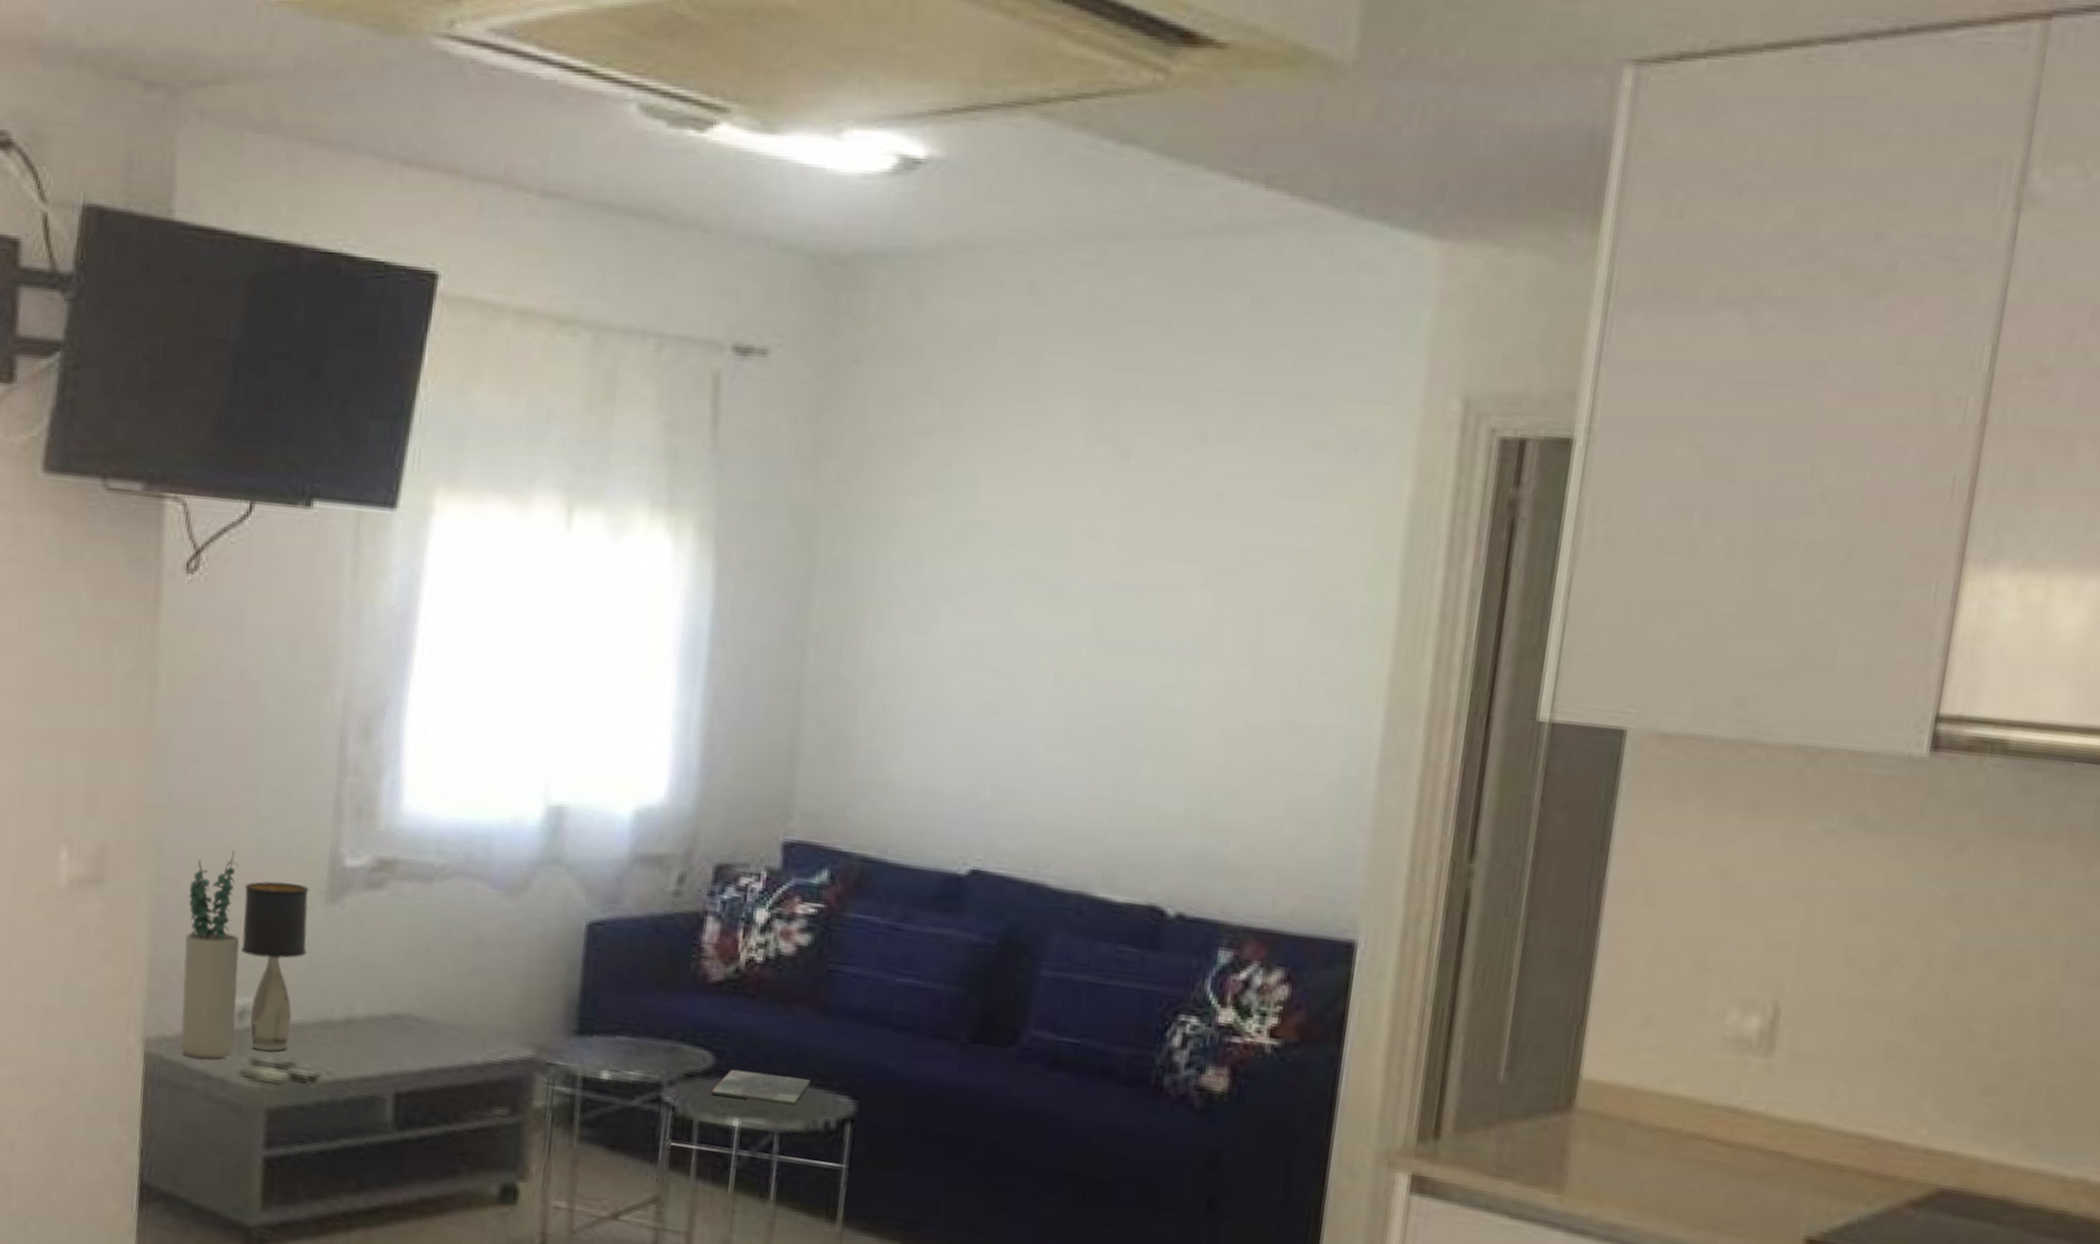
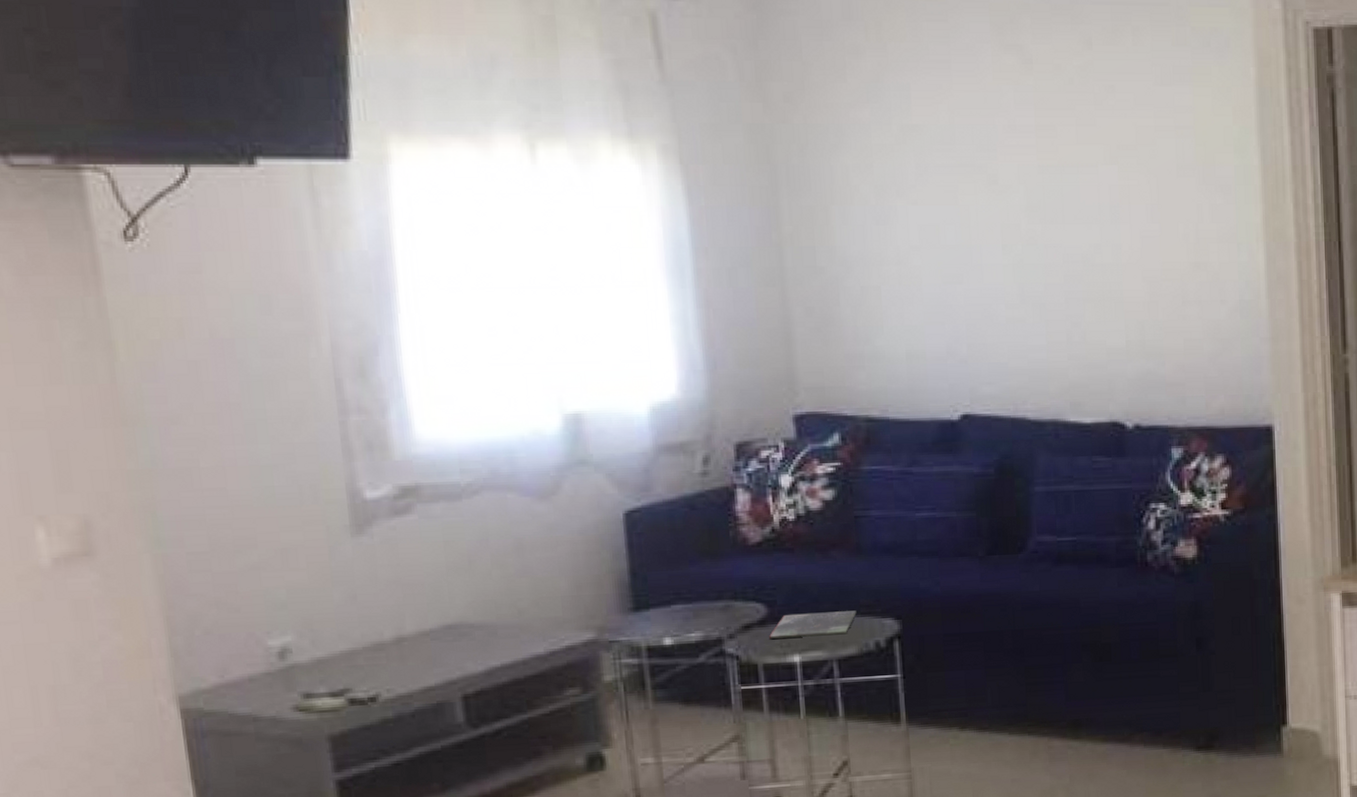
vase: present [180,851,240,1060] -> none [197,502,281,704]
table lamp: present [240,881,309,1052] -> none [259,523,342,684]

